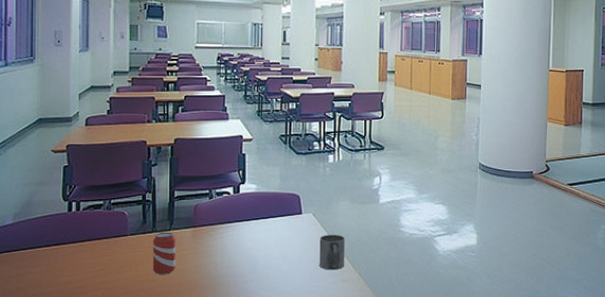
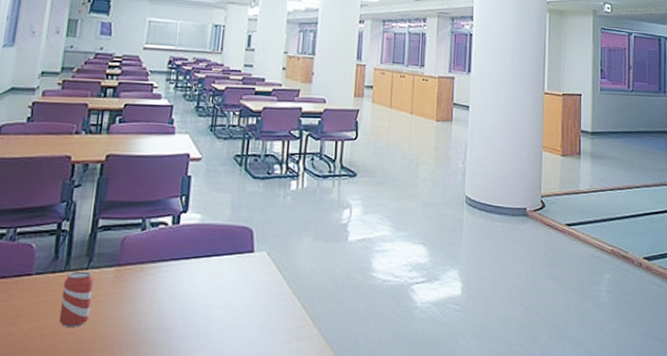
mug: present [319,235,346,270] -> none [270,279,305,325]

